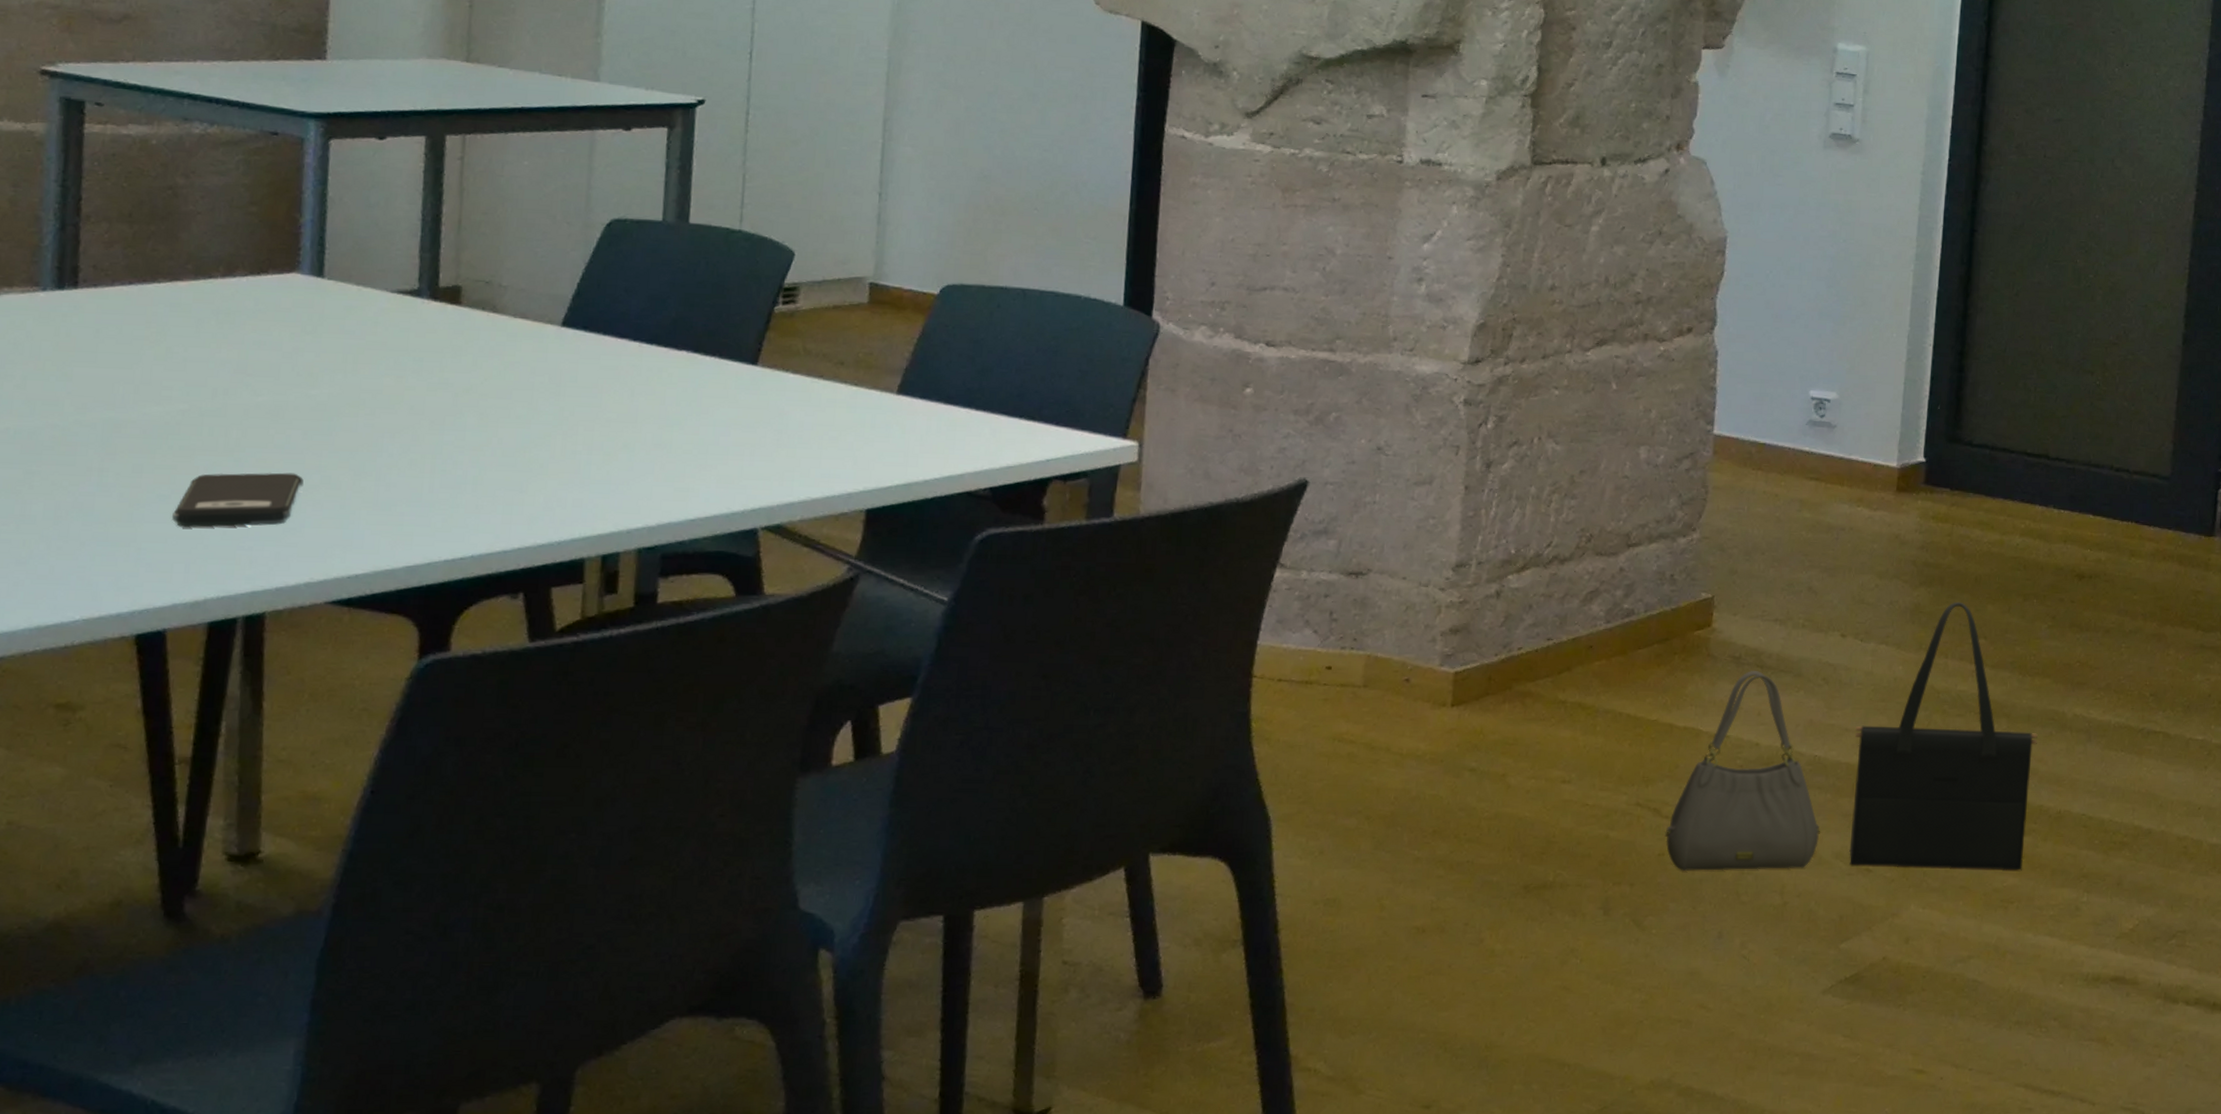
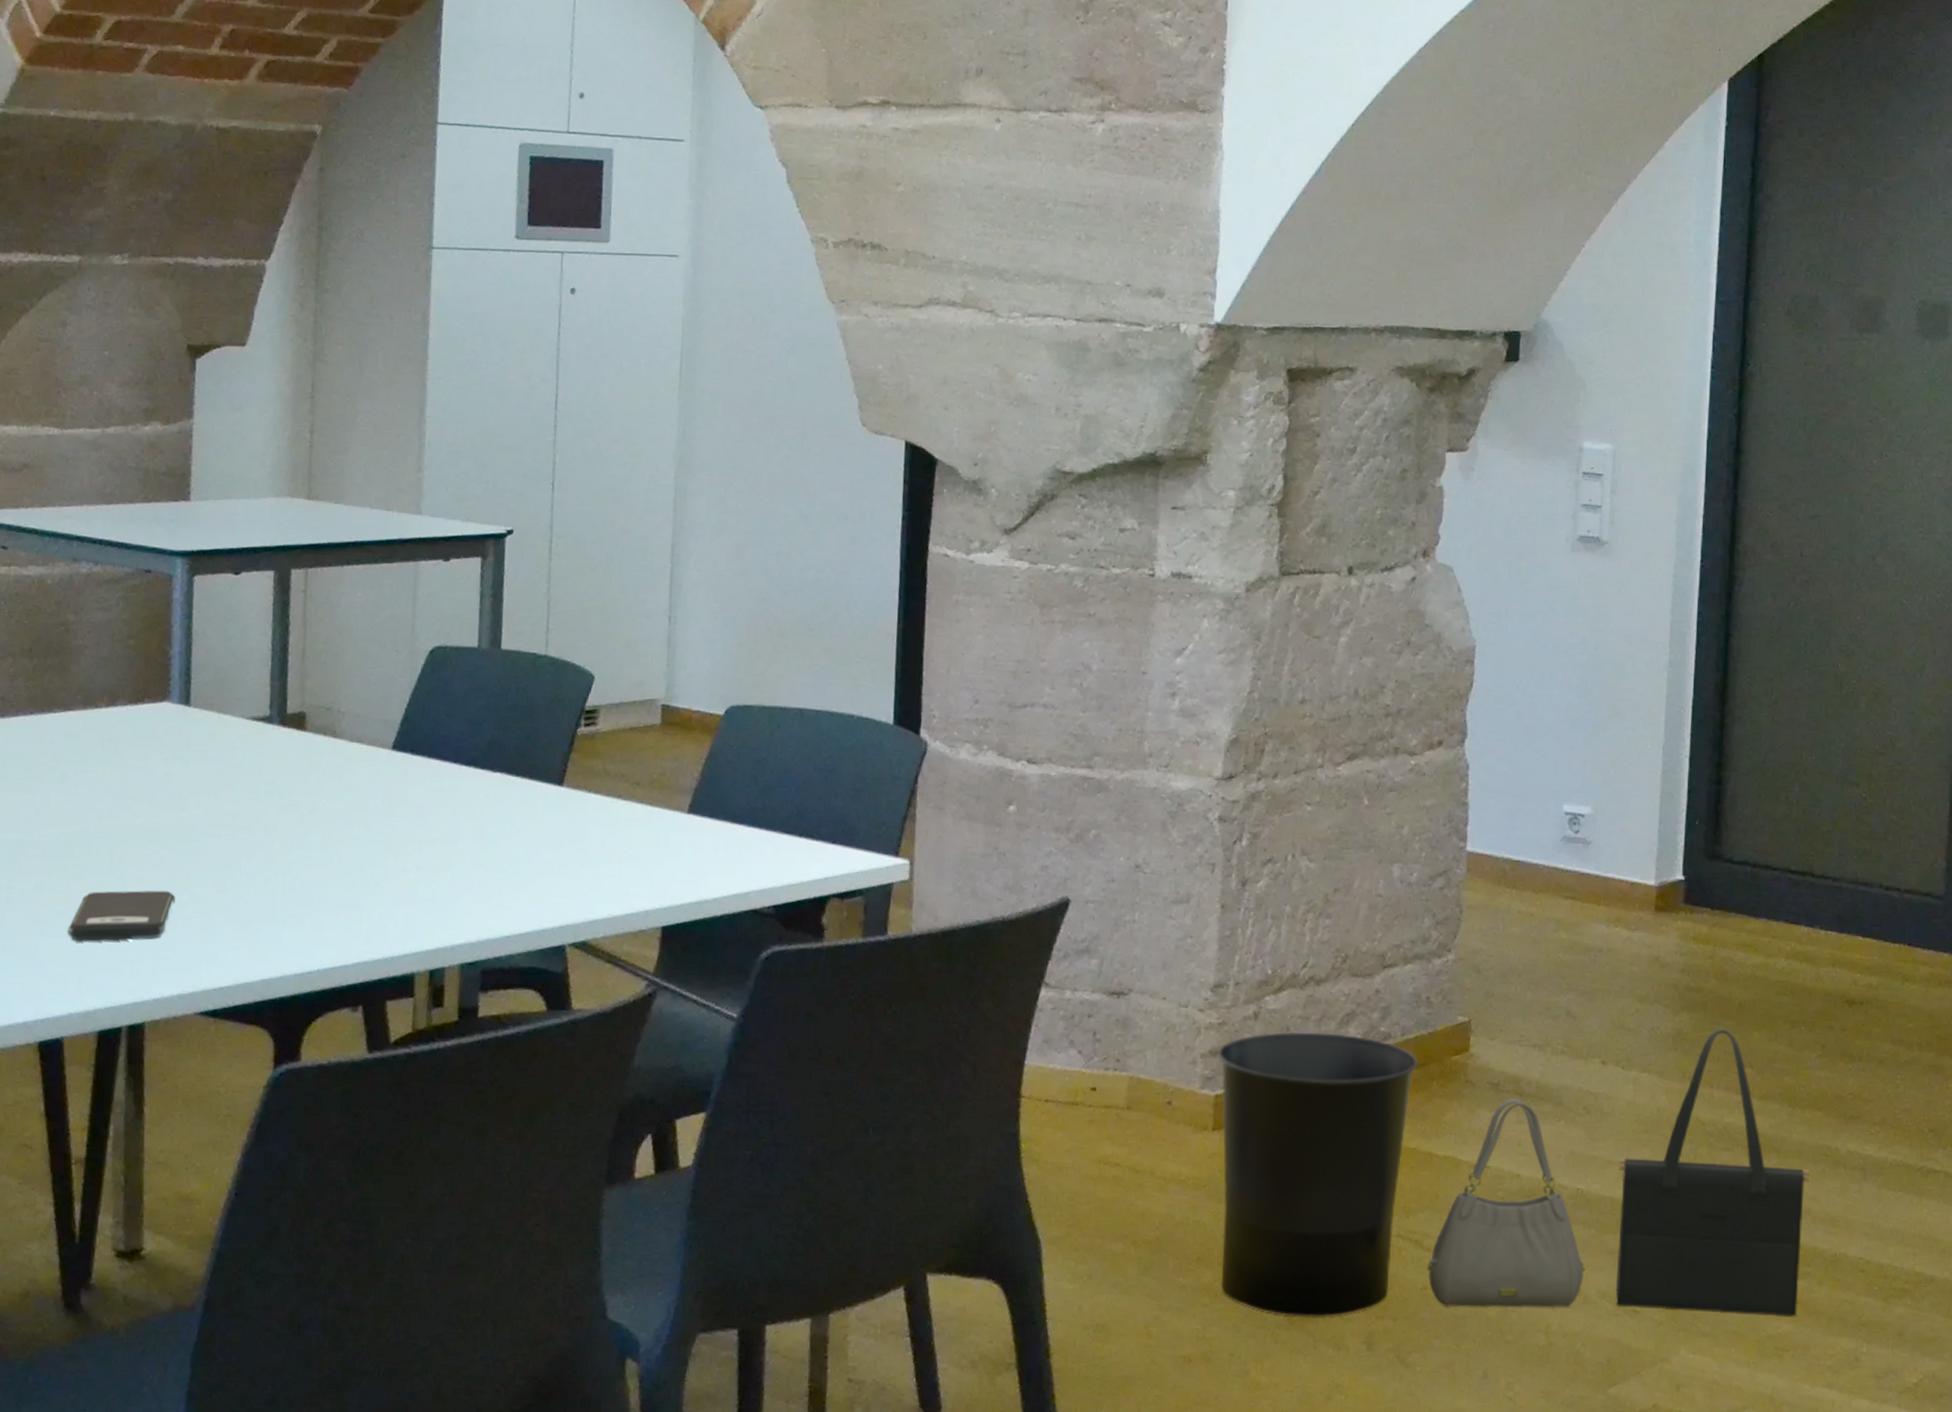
waste bin: none [1456,609,1660,884] -> present [1218,1032,1417,1316]

